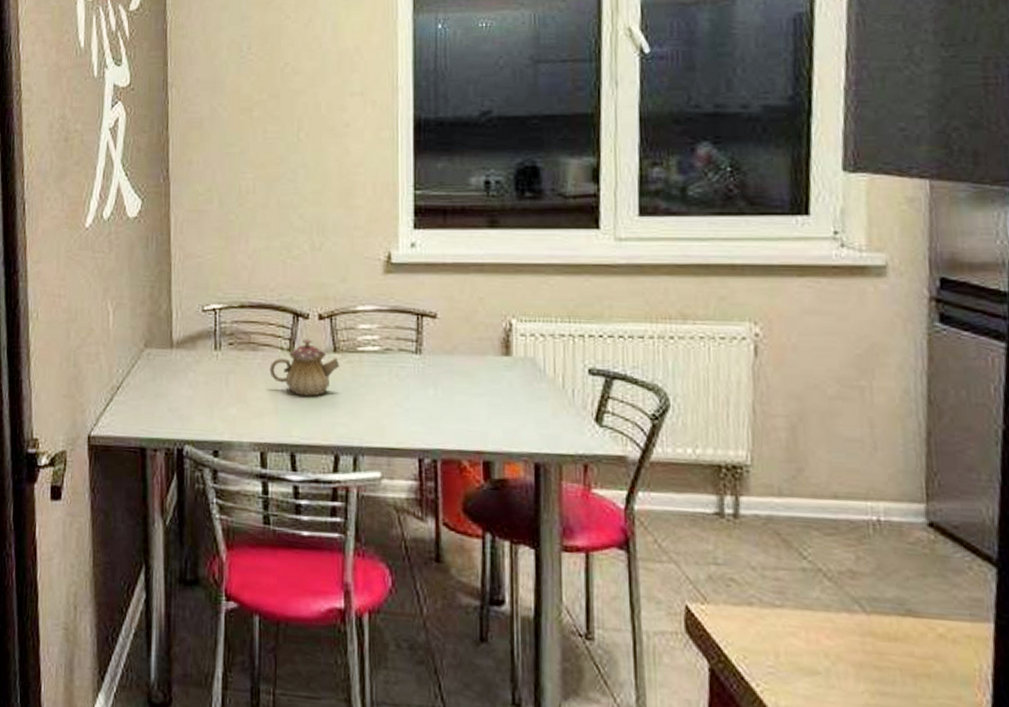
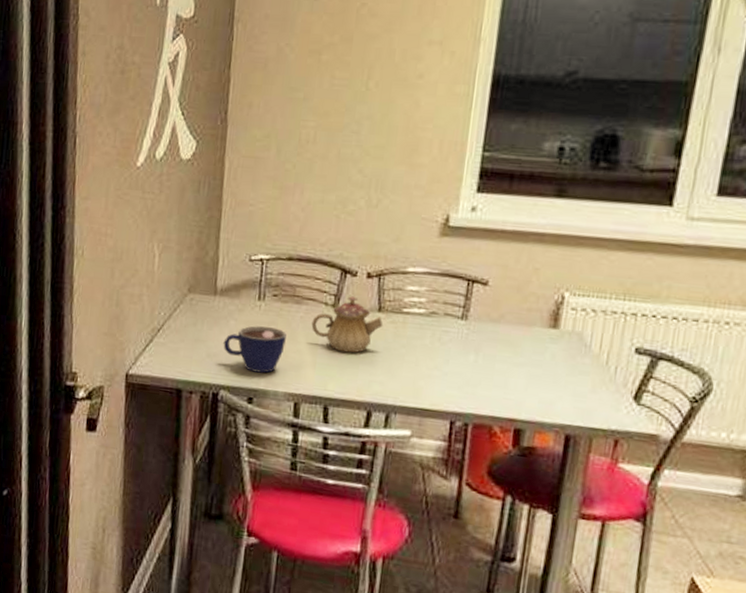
cup: none [184,375,246,424] -> present [223,325,287,373]

